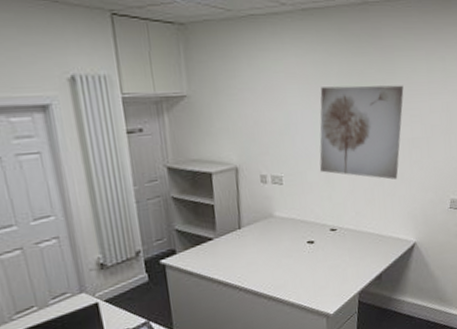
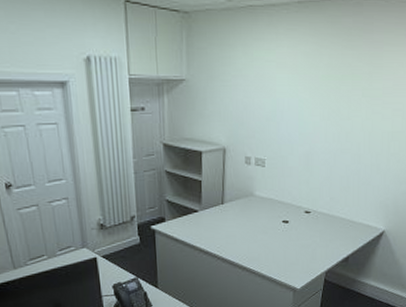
wall art: present [319,85,404,180] -> none [301,78,389,170]

